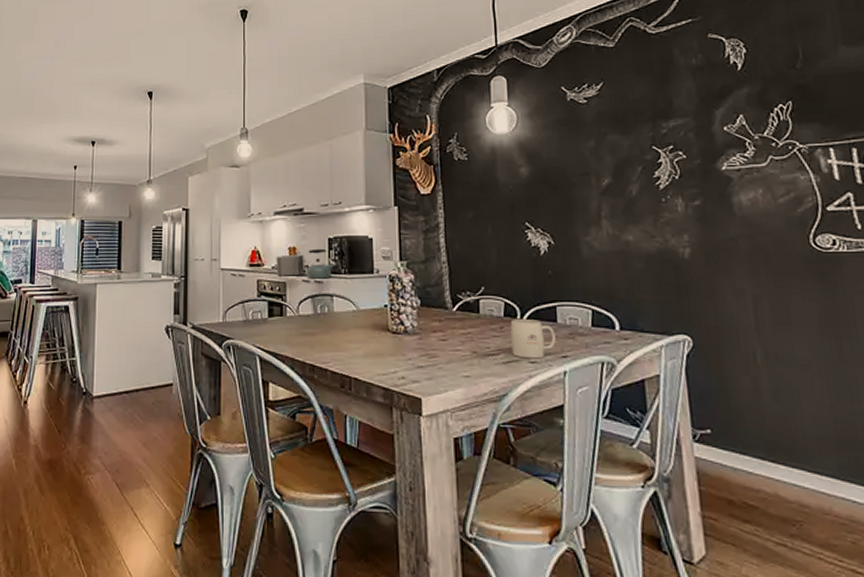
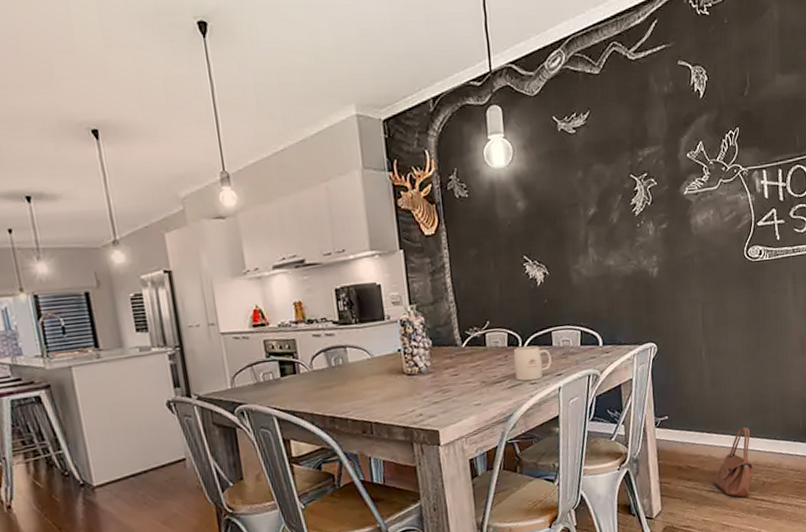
toaster: present [276,254,307,278] -> none [281,308,317,335]
kettle: present [306,248,336,280] -> none [314,300,346,334]
handbag: none [784,463,848,564] -> present [713,426,753,498]

